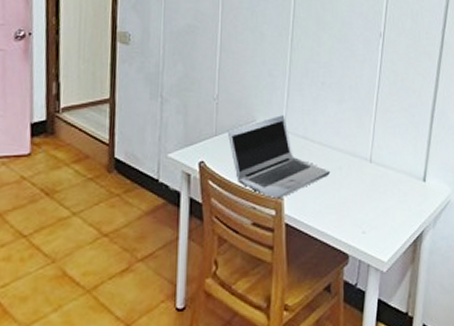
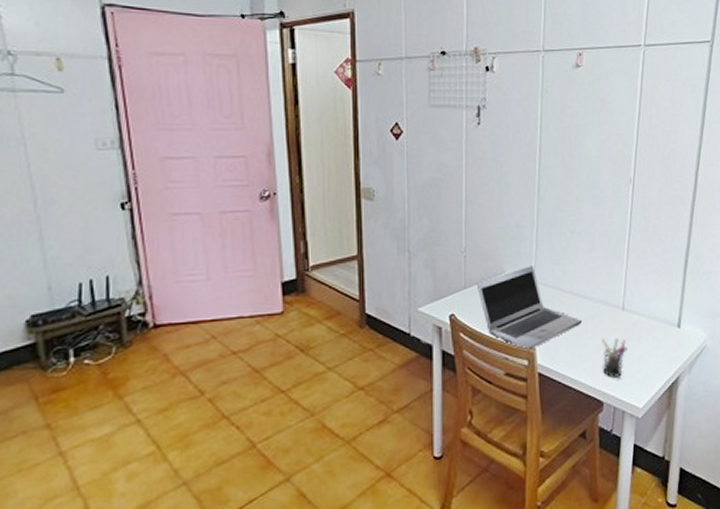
pen holder: none [349,190,374,231] -> present [602,338,628,379]

